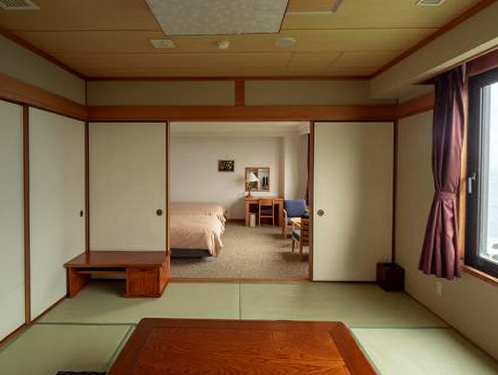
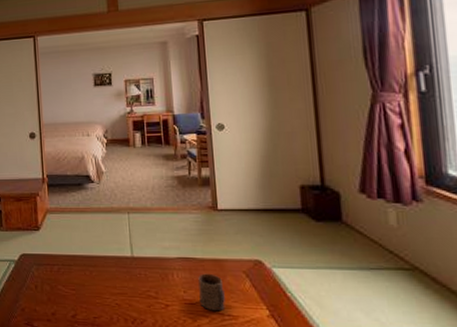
cup: none [293,333,312,364] -> present [198,273,226,311]

